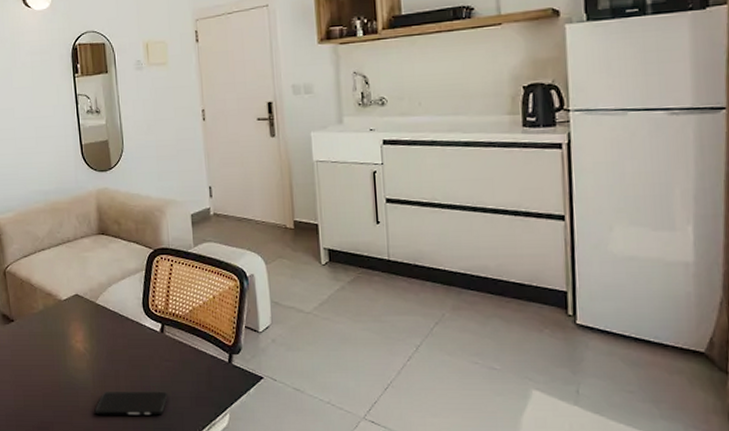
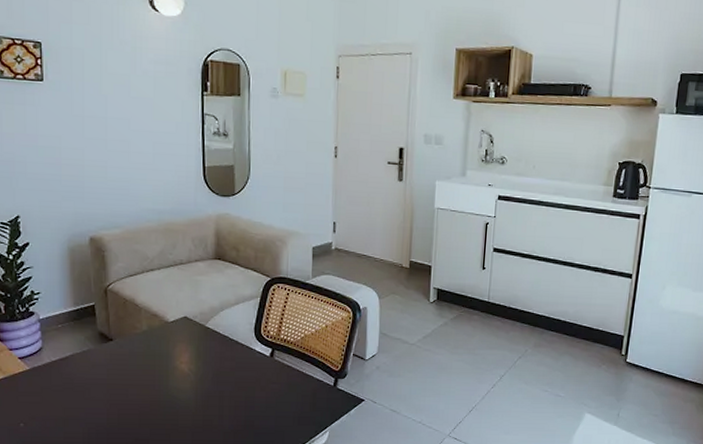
smartphone: present [94,391,168,416] -> none [194,410,271,433]

